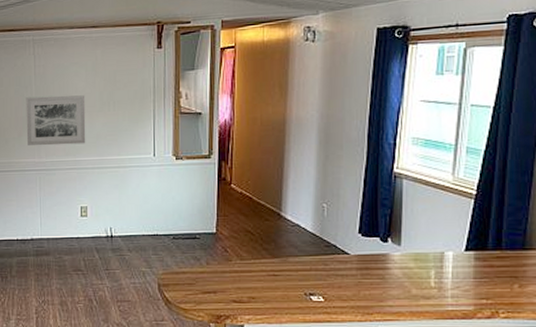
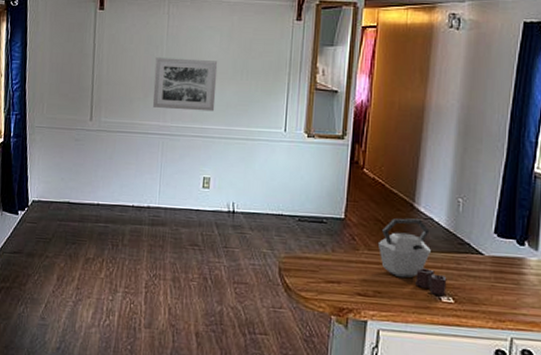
kettle: none [249,227,316,295] -> present [377,218,447,296]

